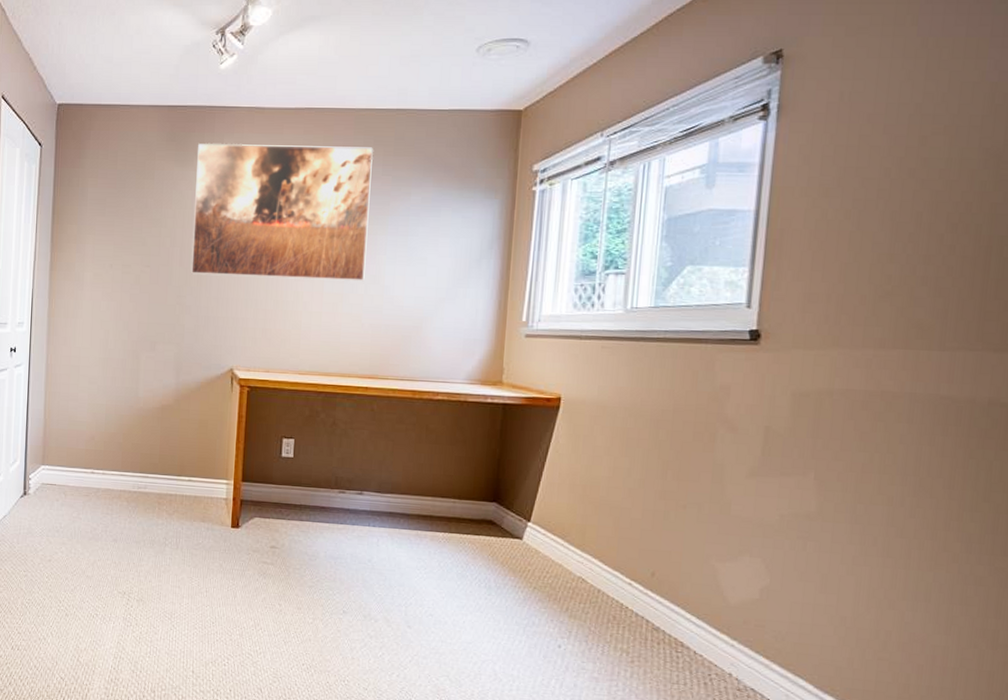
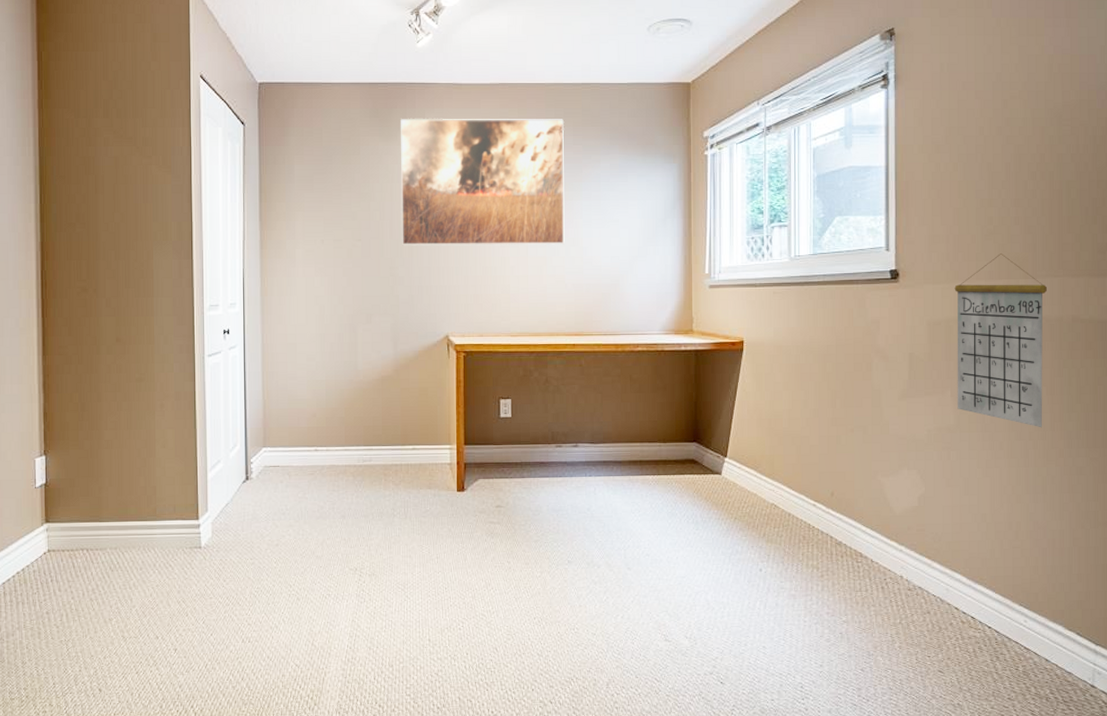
calendar: none [821,319,957,526] -> present [954,254,1047,428]

